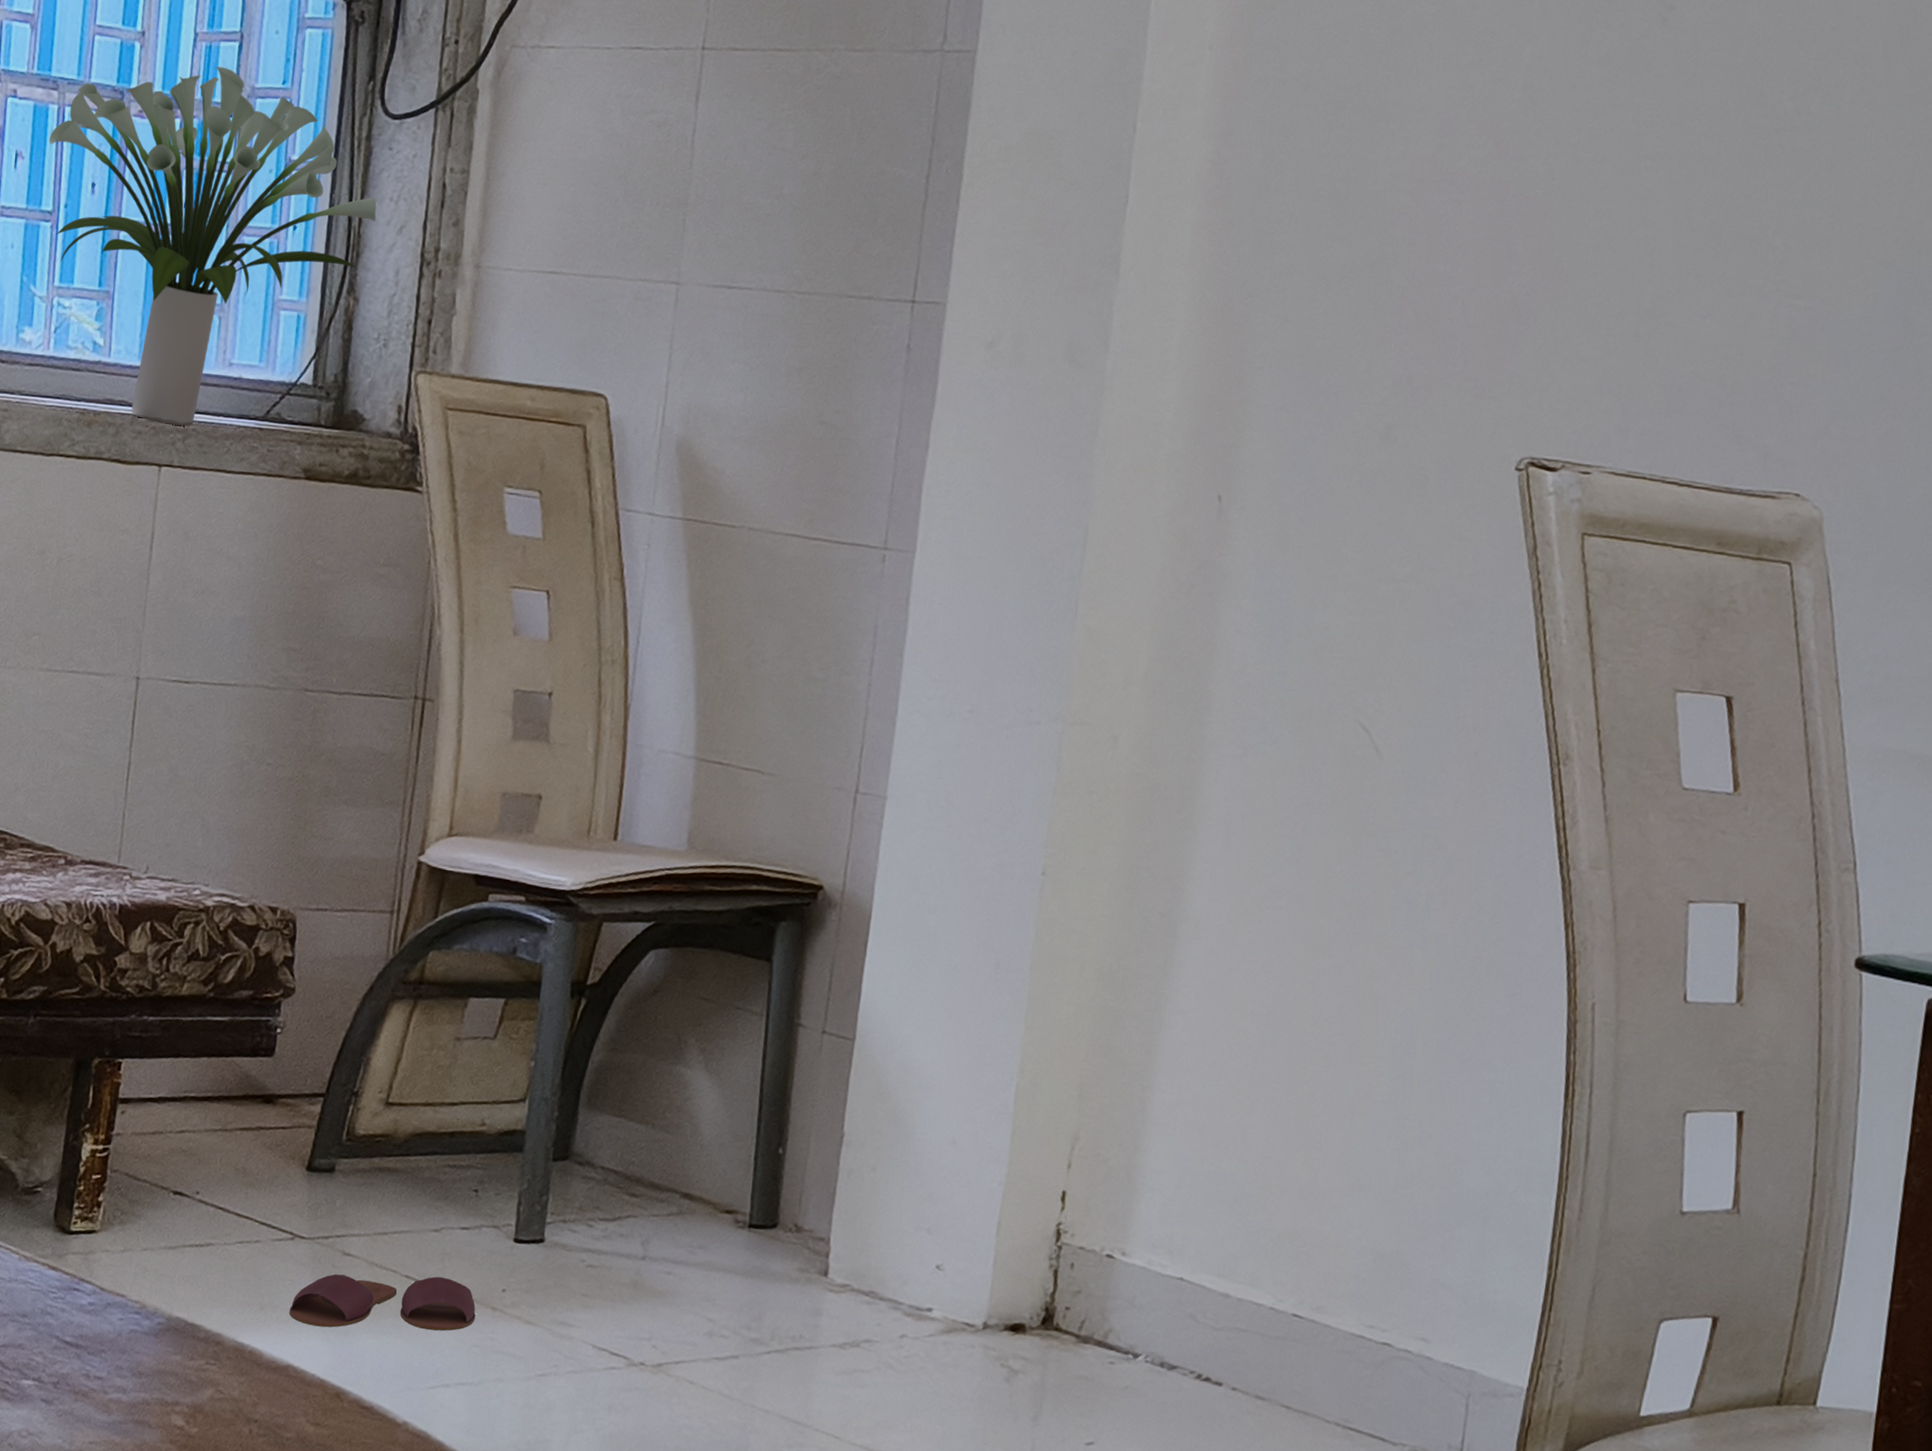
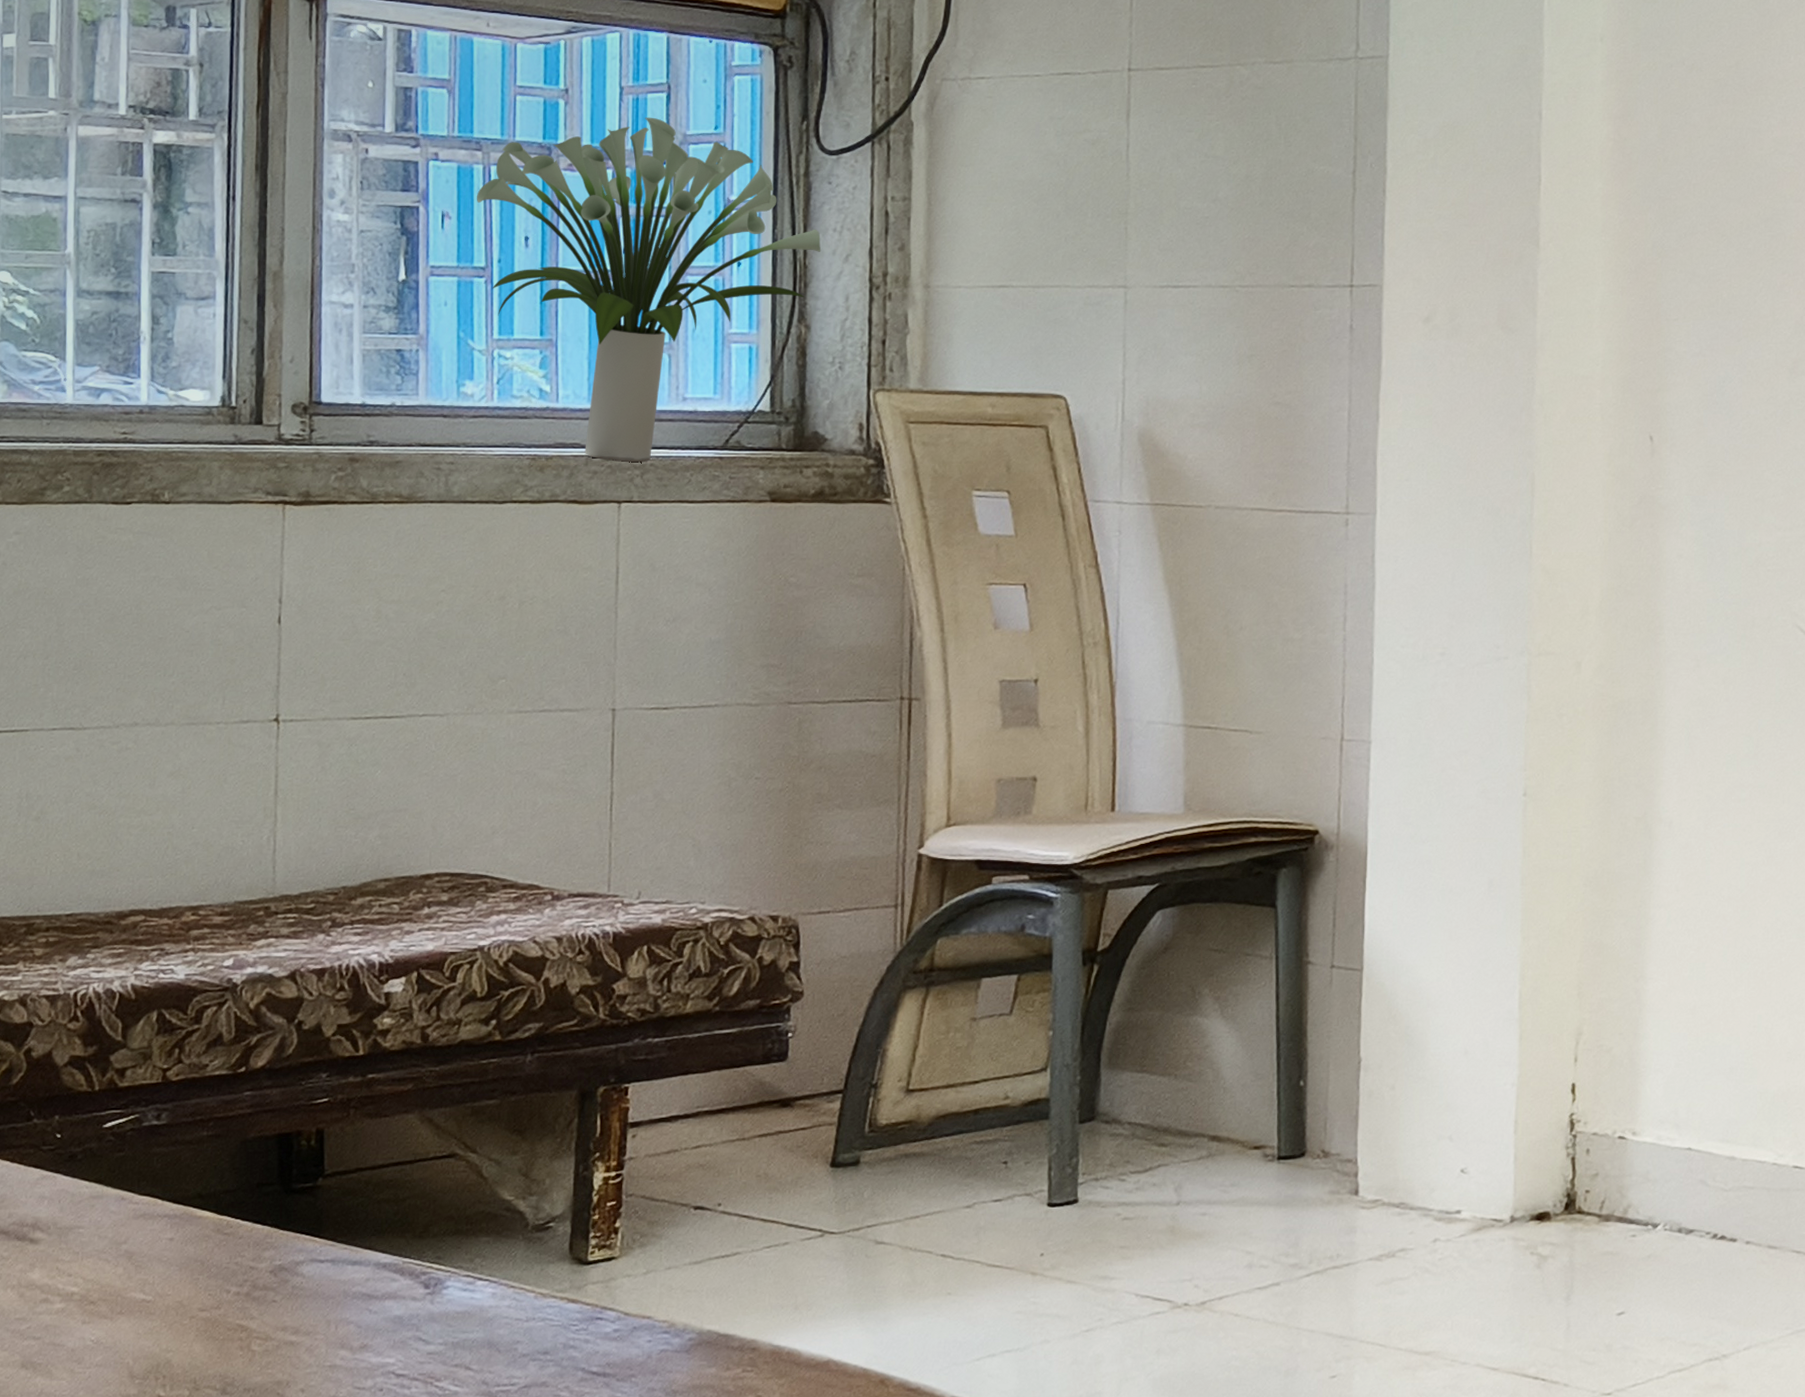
slippers: present [289,1273,476,1332] -> none [825,1250,1016,1318]

